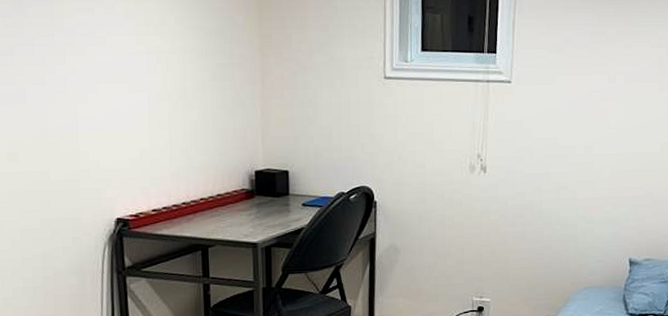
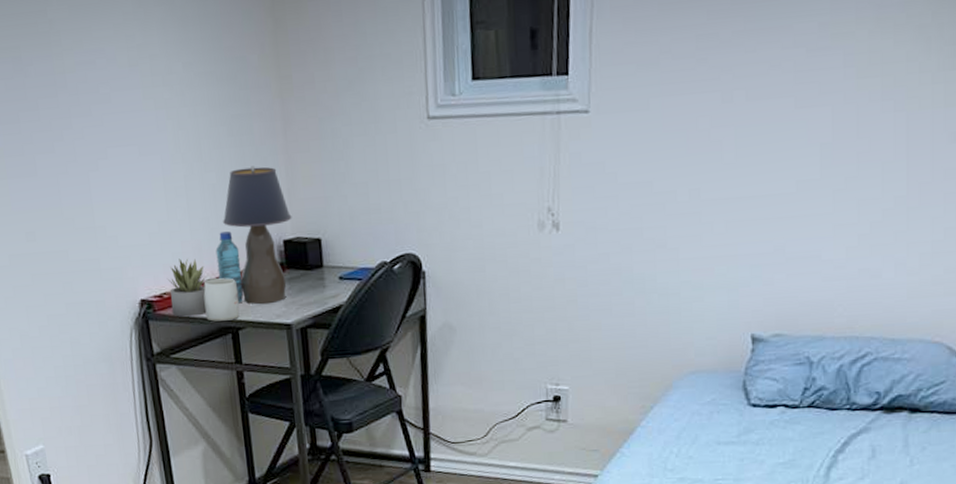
succulent plant: none [144,183,181,235] -> present [167,258,207,317]
mug: none [178,201,211,239] -> present [203,278,240,322]
water bottle: none [192,161,215,223] -> present [215,231,243,302]
table lamp: none [201,107,264,226] -> present [223,166,292,305]

